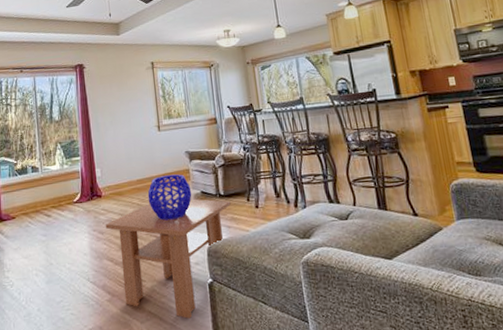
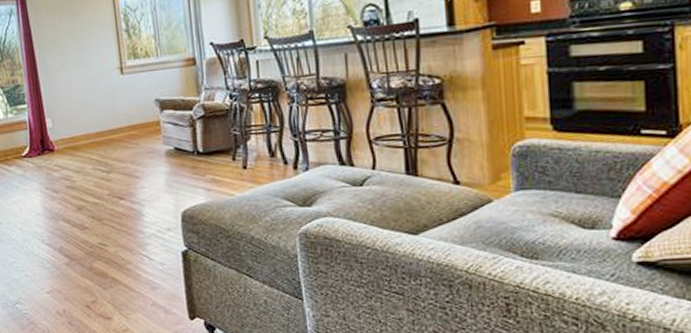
coffee table: present [105,198,231,319] -> none [59,154,212,287]
decorative bowl: present [147,174,192,221] -> none [109,126,163,180]

